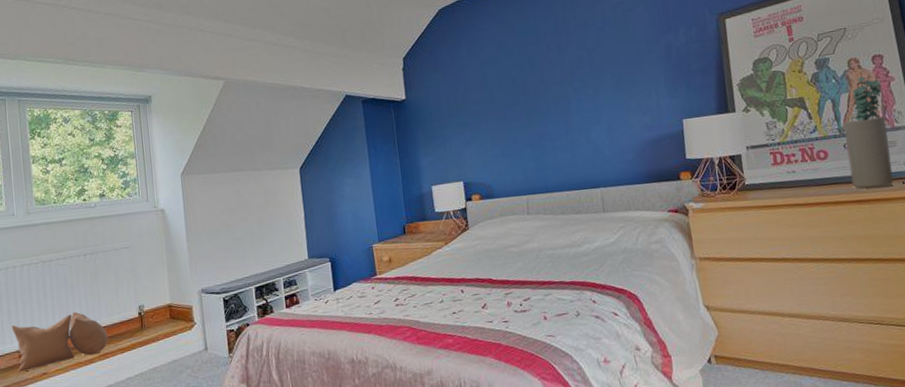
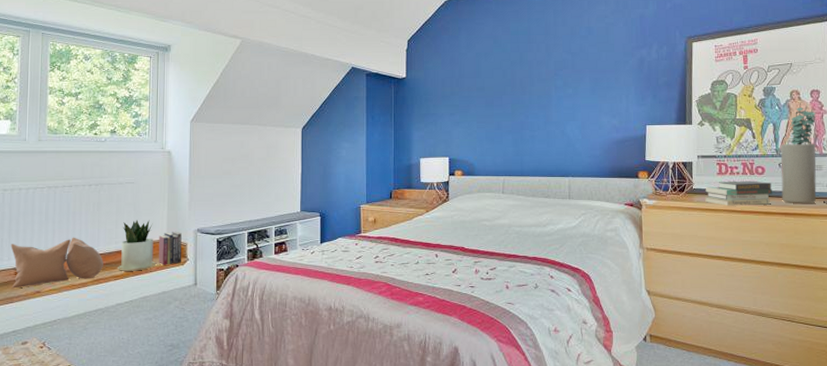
planter: none [122,285,163,343] -> present [117,220,157,271]
books: none [161,294,188,332] -> present [158,231,182,265]
books: none [759,167,841,200] -> present [704,180,773,206]

